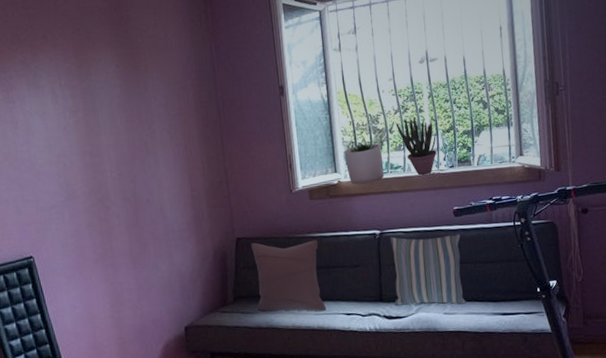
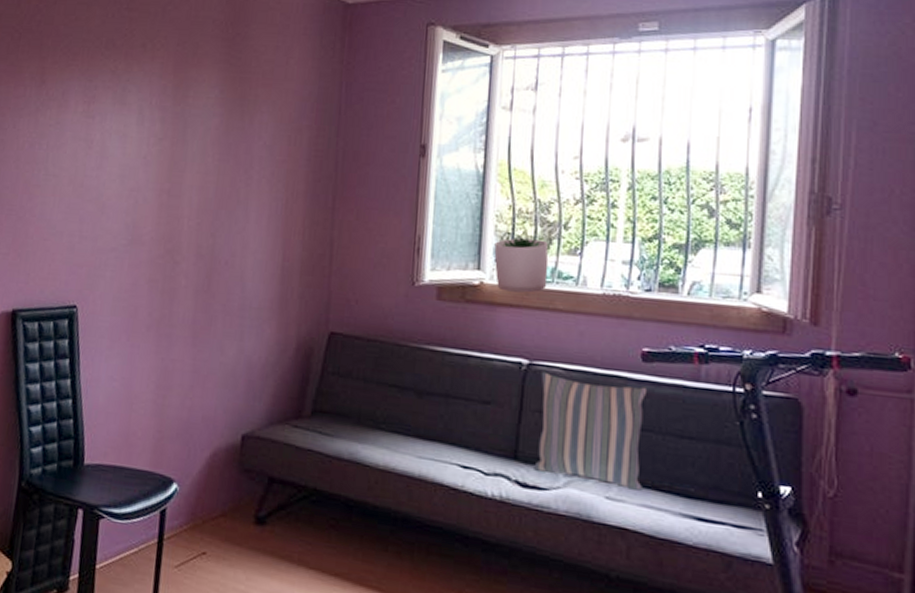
pillow: present [250,240,326,312] -> none [340,343,439,456]
potted plant: present [395,116,437,176] -> none [574,212,631,296]

